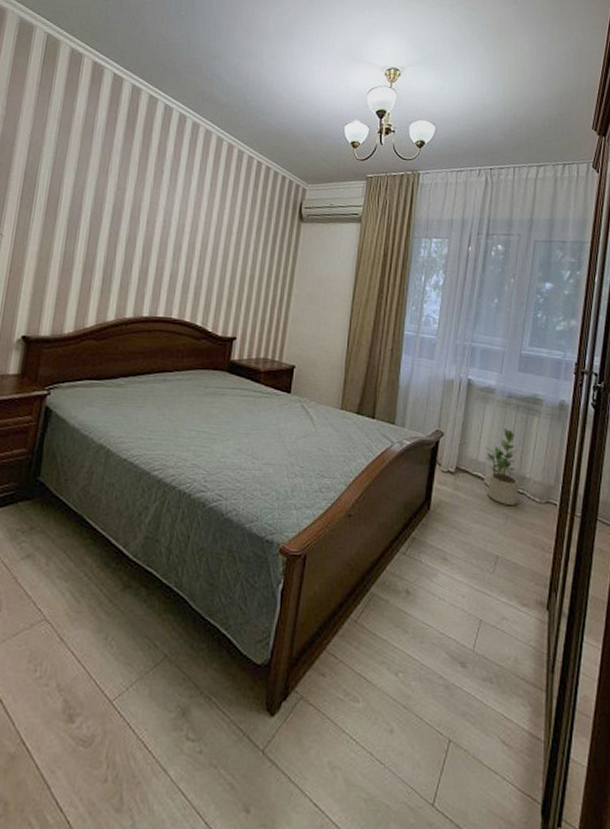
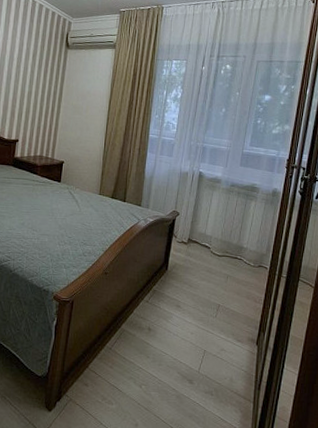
potted plant: present [485,429,518,505] -> none [212,210,237,268]

